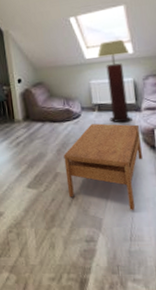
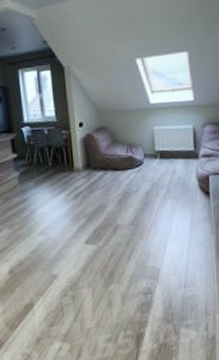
coffee table: present [63,123,142,210] -> none [125,171,198,257]
floor lamp: present [97,39,132,123] -> none [161,86,191,171]

